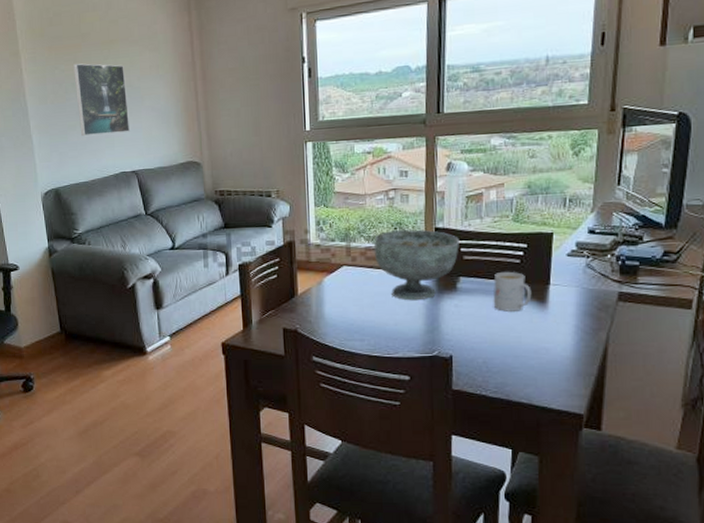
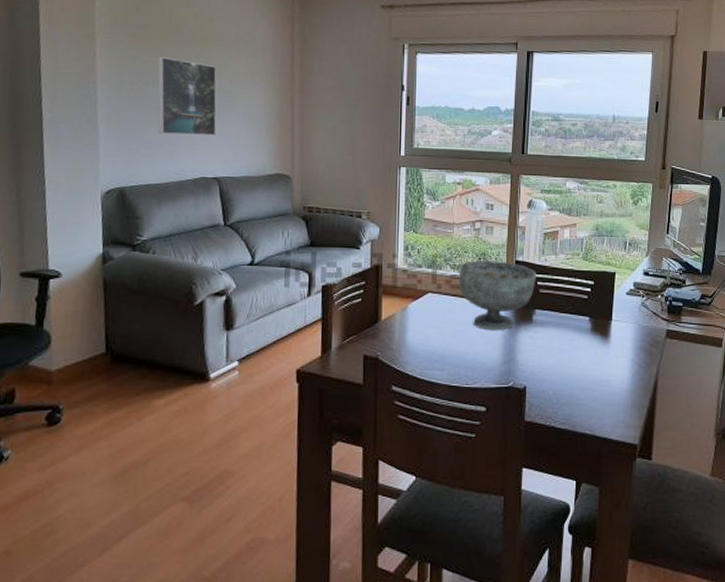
mug: present [493,271,532,313] -> none [564,306,597,346]

